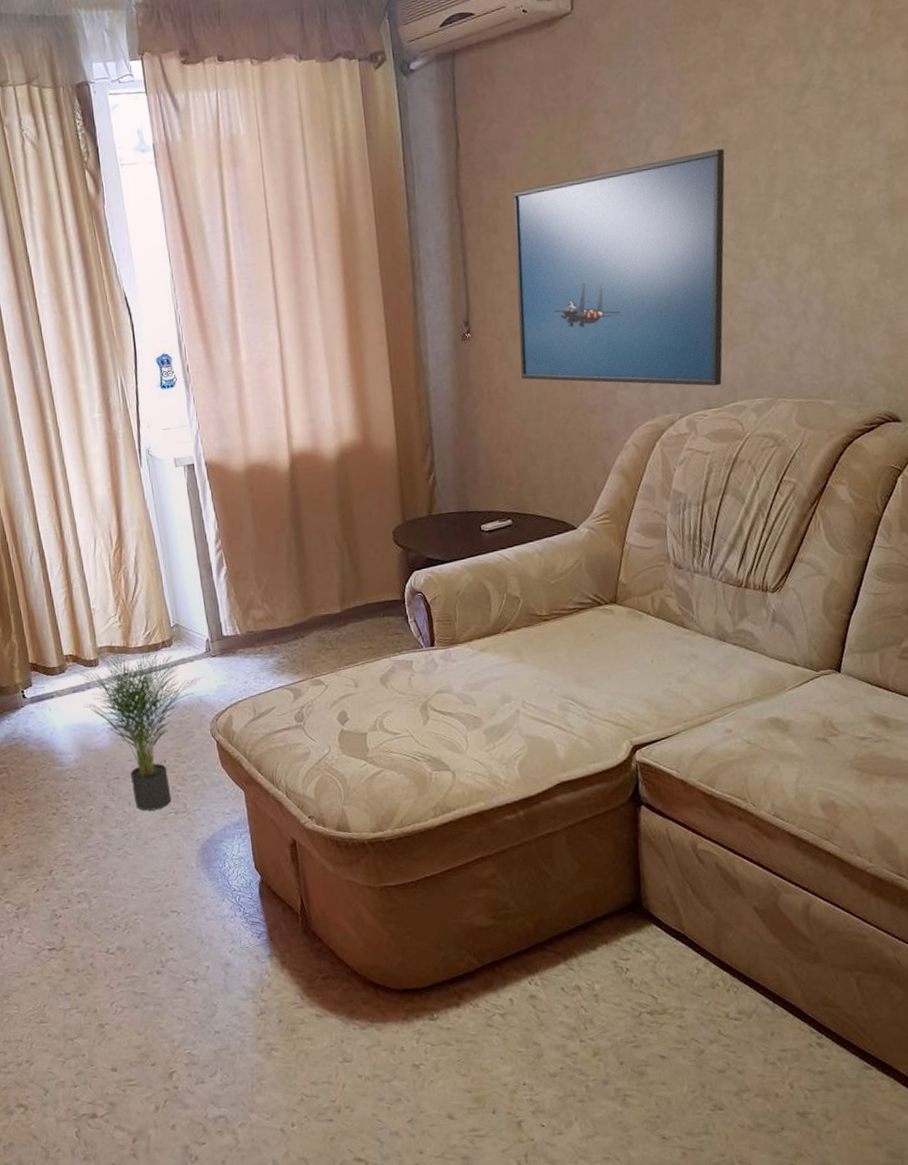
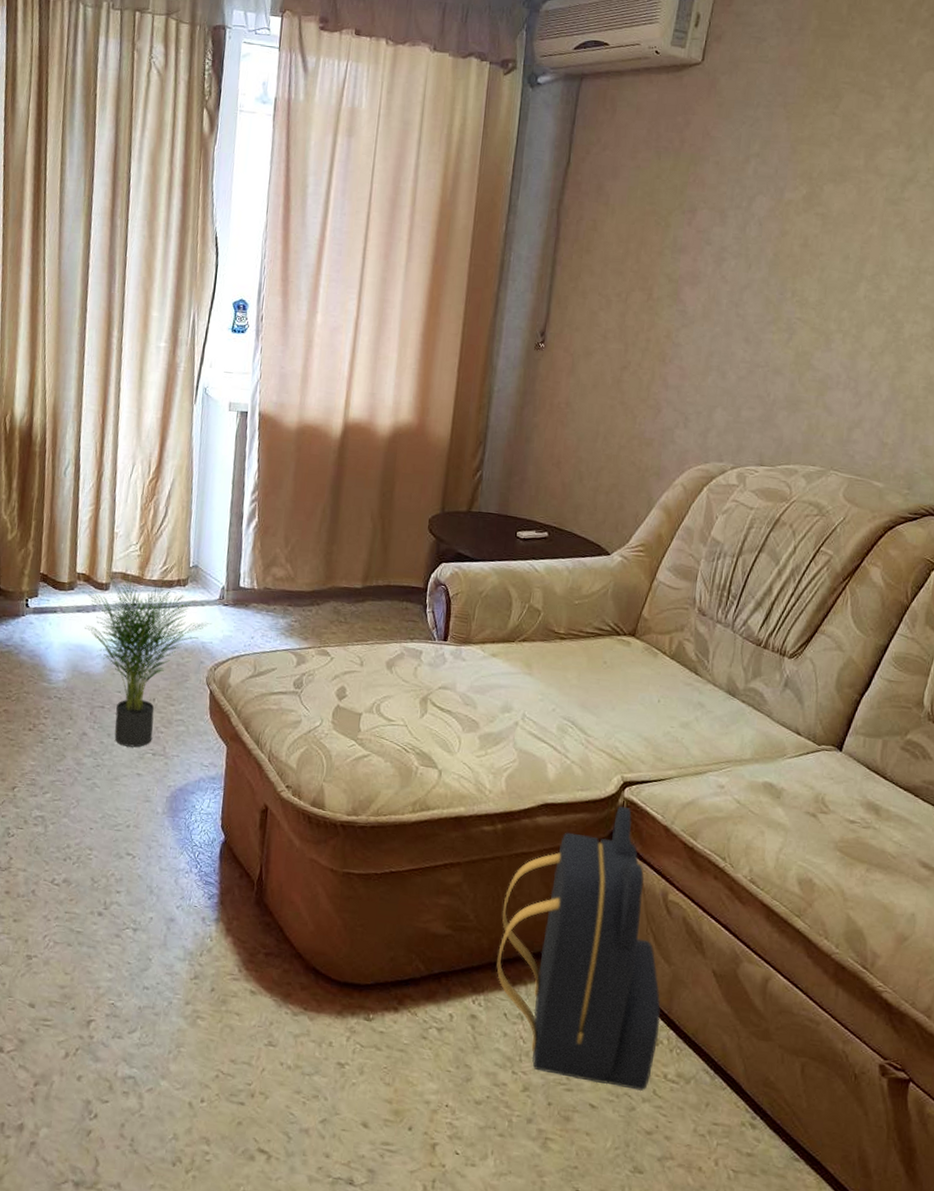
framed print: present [513,149,725,387] -> none [586,218,823,446]
backpack: none [540,770,714,1035] -> present [496,807,661,1092]

